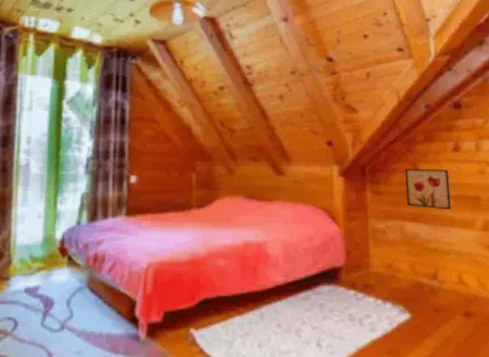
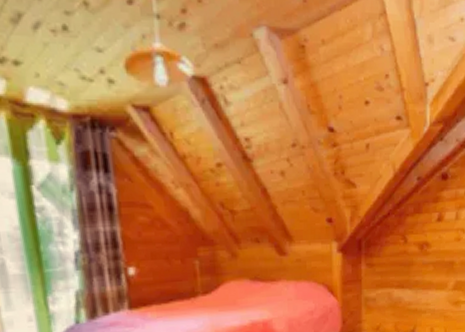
wall art: present [405,169,452,211] -> none [396,239,432,276]

